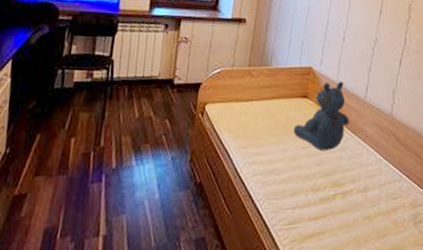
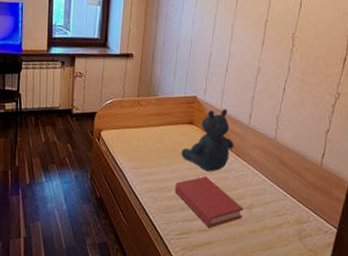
hardback book: none [285,156,358,216] -> present [175,176,243,229]

